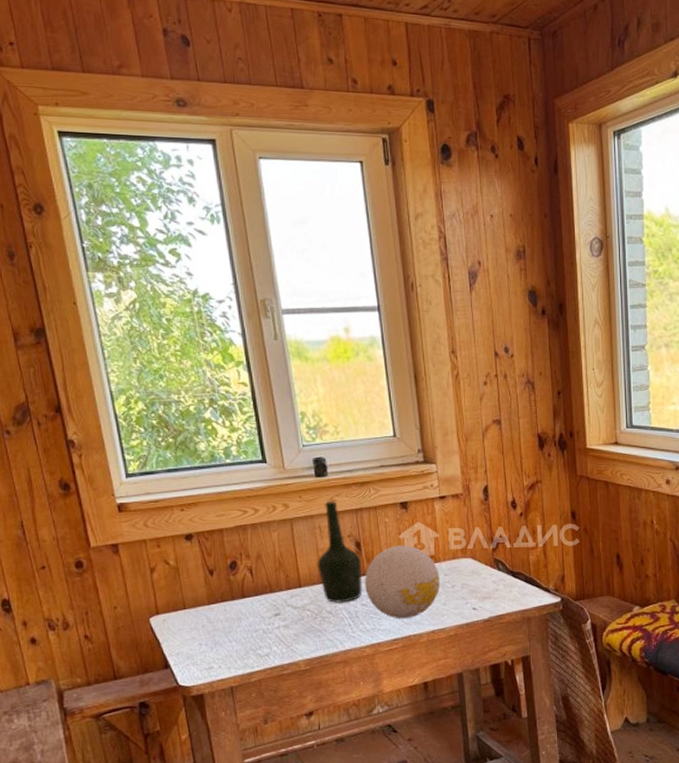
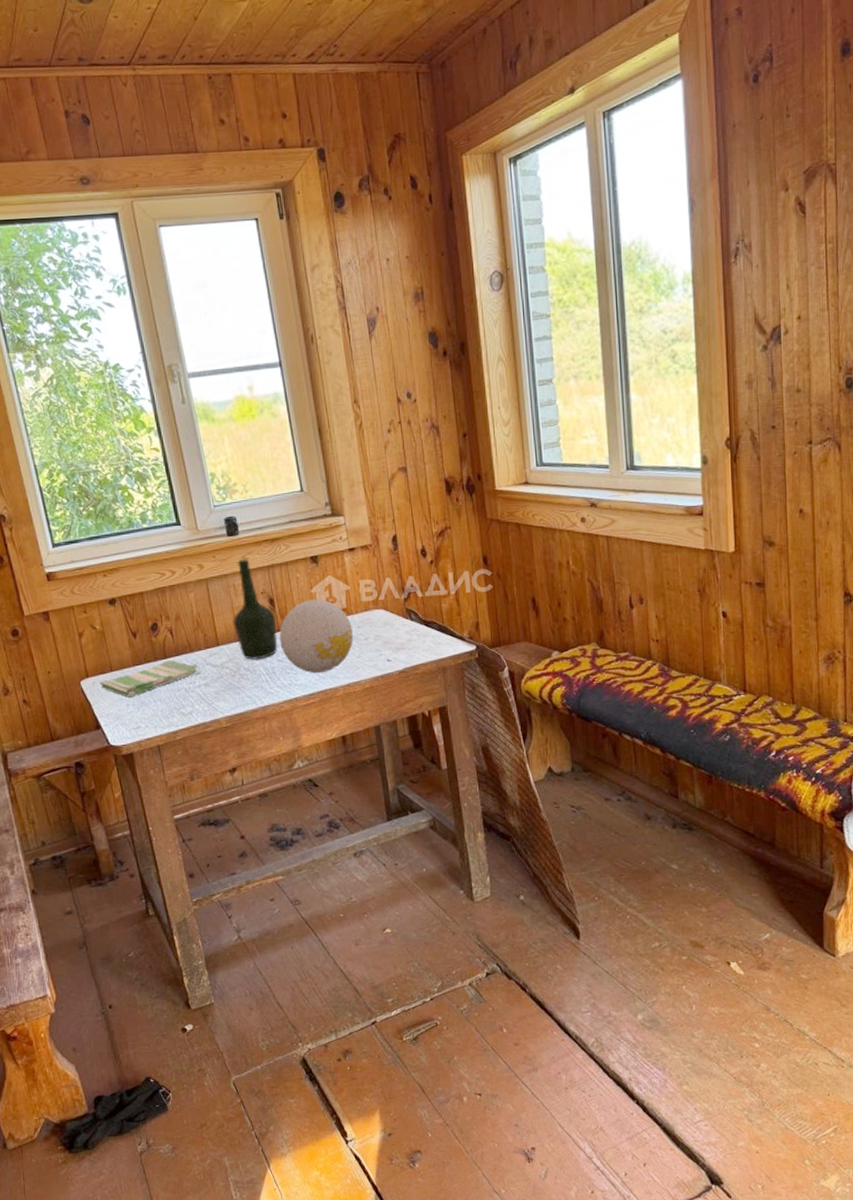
dish towel: none [171,600,278,637] -> present [100,660,198,698]

